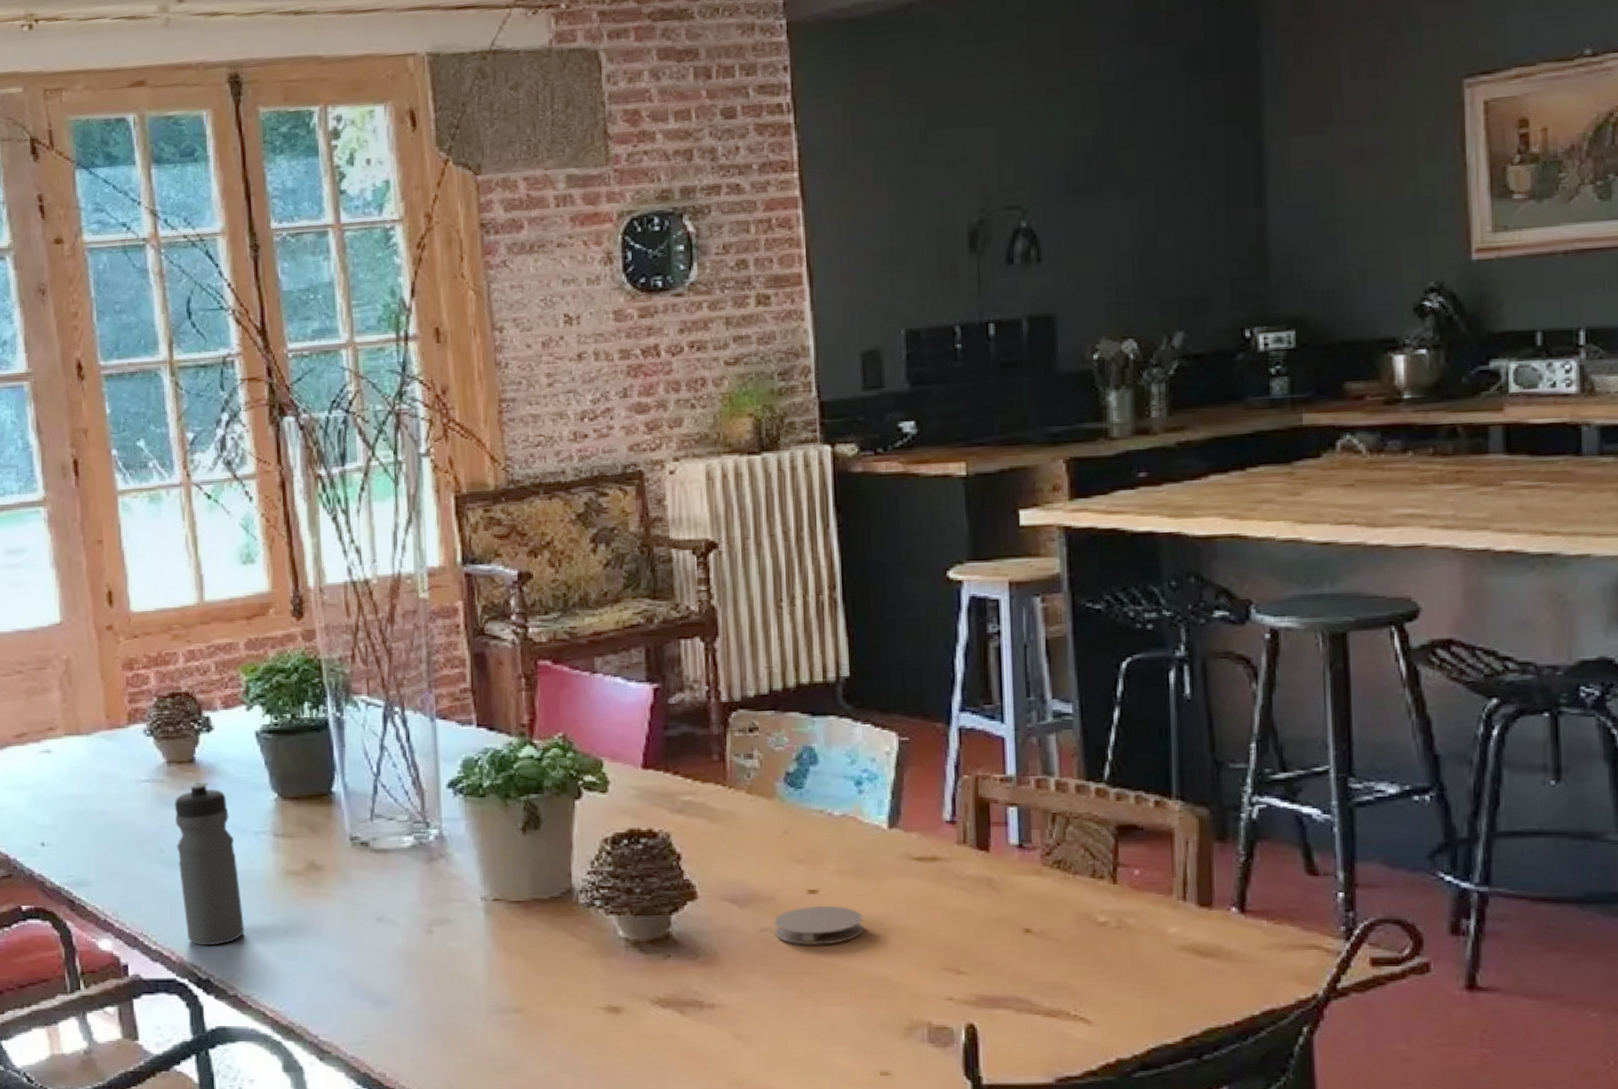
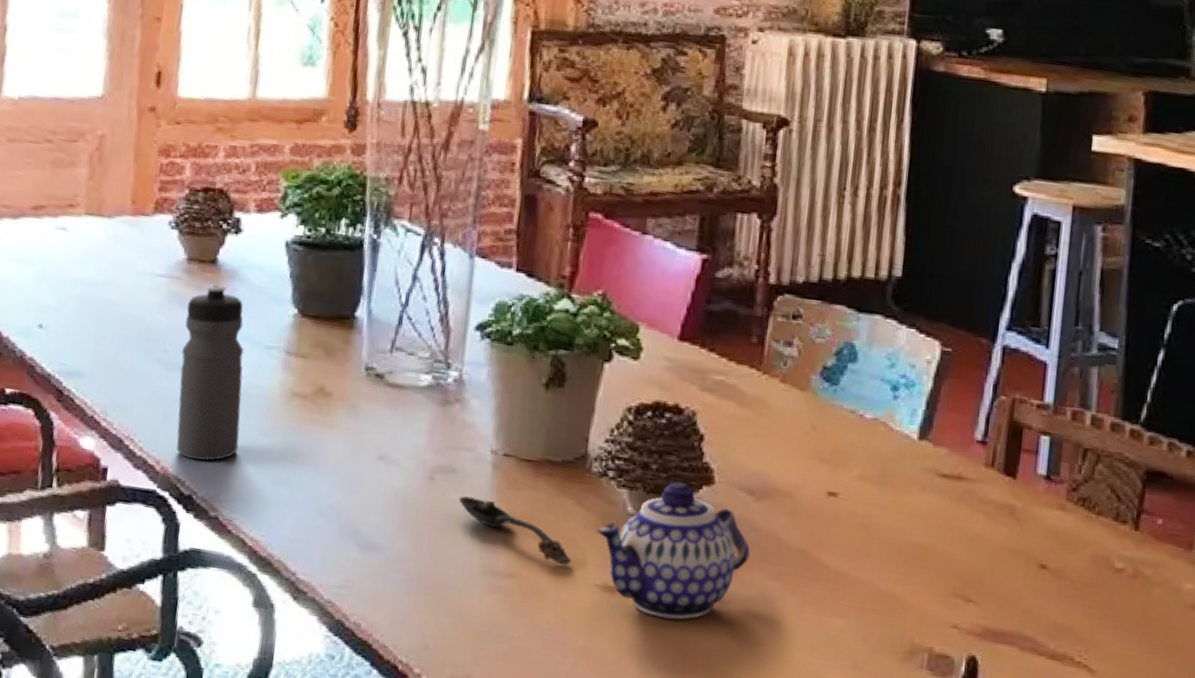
spoon: none [458,942,573,994] -> present [458,496,571,565]
teapot: none [592,902,742,1029] -> present [596,482,750,620]
coaster: present [774,906,865,945] -> none [787,509,881,553]

